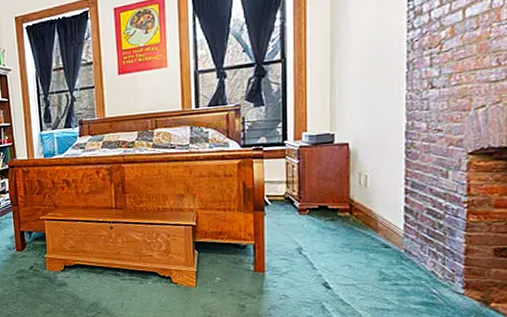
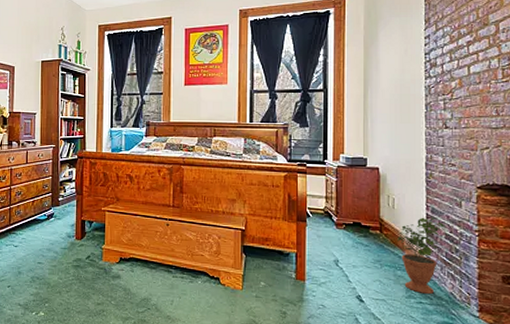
potted plant: none [370,191,428,275] -> present [397,216,445,294]

